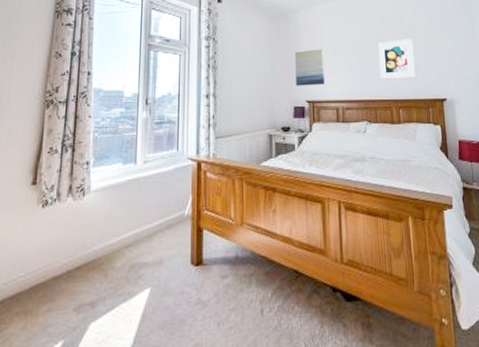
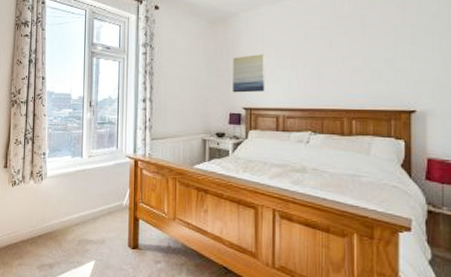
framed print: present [378,39,416,80] -> none [331,41,376,87]

